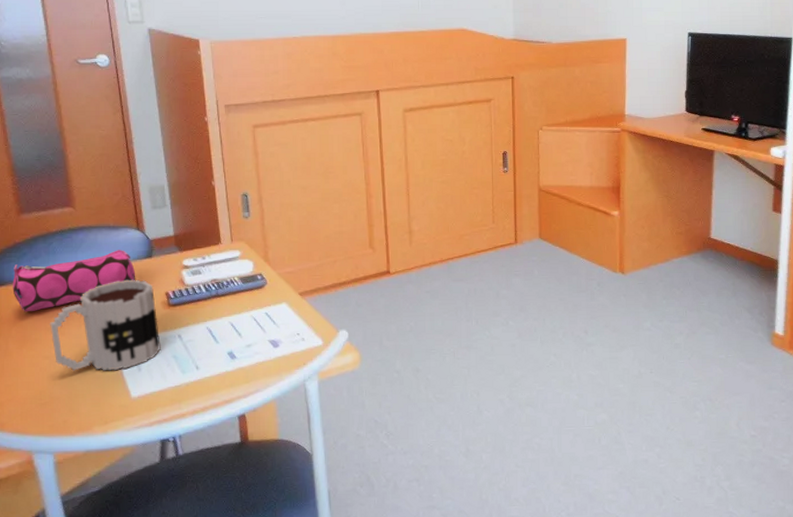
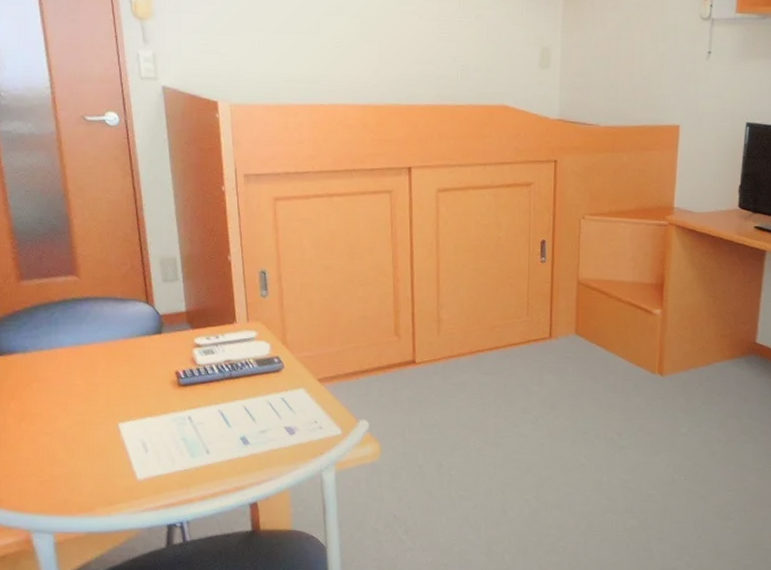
pencil case: present [12,250,136,312] -> none [11,324,144,385]
mug: present [50,279,161,371] -> none [51,356,169,451]

